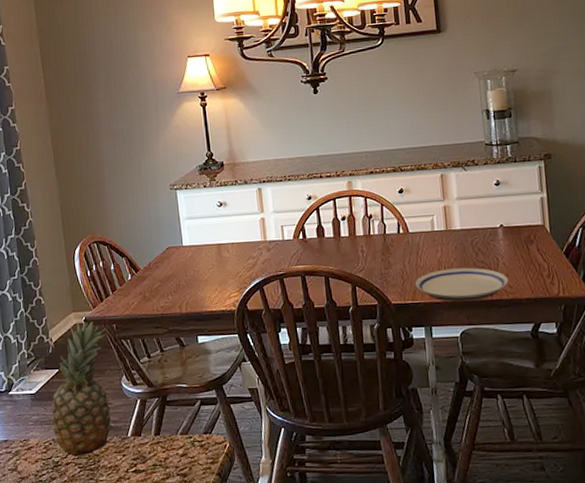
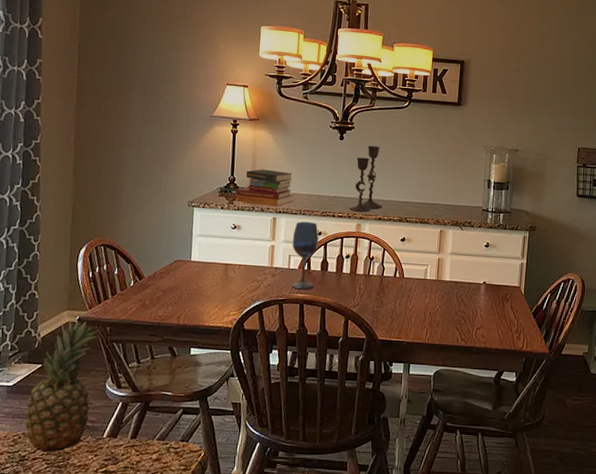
books: none [215,138,276,178] -> present [235,169,293,206]
wineglass: none [281,187,313,261] -> present [292,221,319,290]
candlestick: none [335,94,372,169] -> present [349,146,382,212]
plate: present [415,267,509,302] -> none [401,314,483,346]

